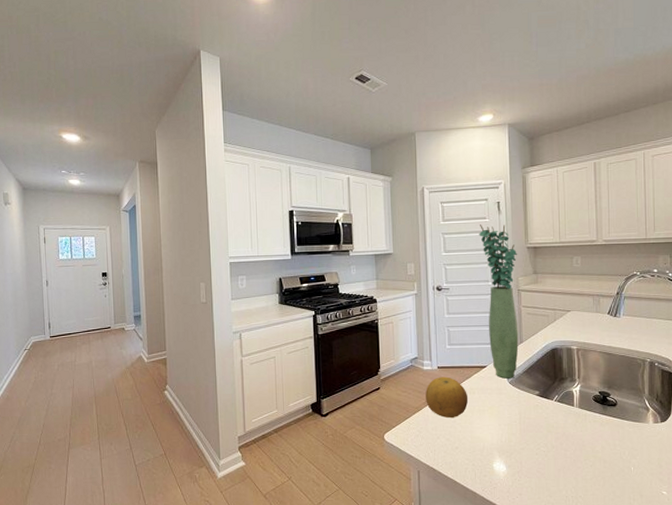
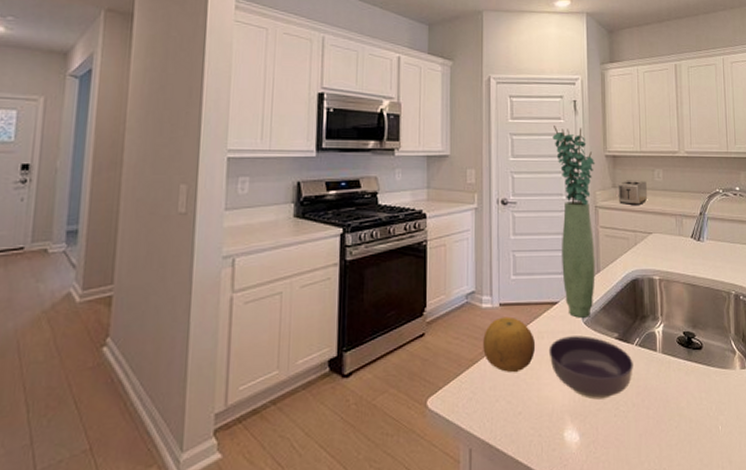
bowl: none [479,392,553,441] -> present [548,335,633,400]
toaster: none [538,266,567,289] -> present [618,180,648,206]

